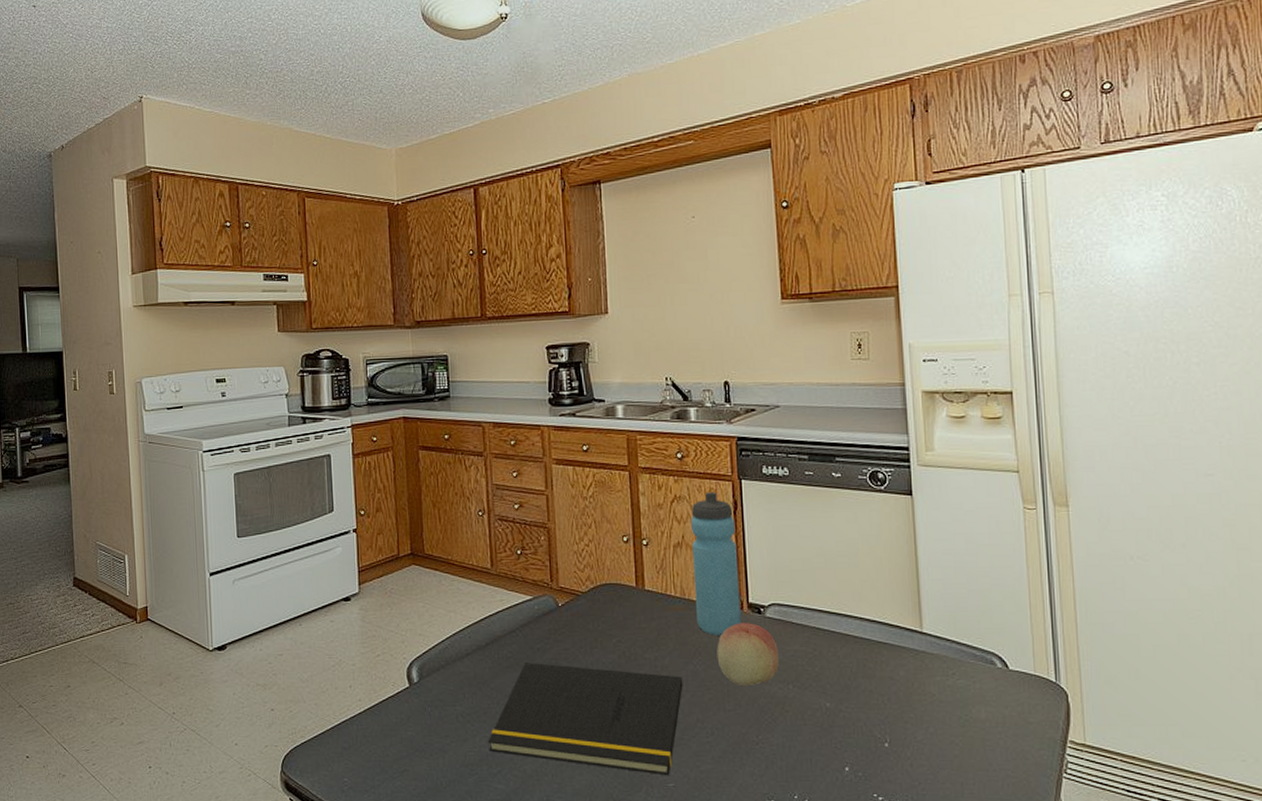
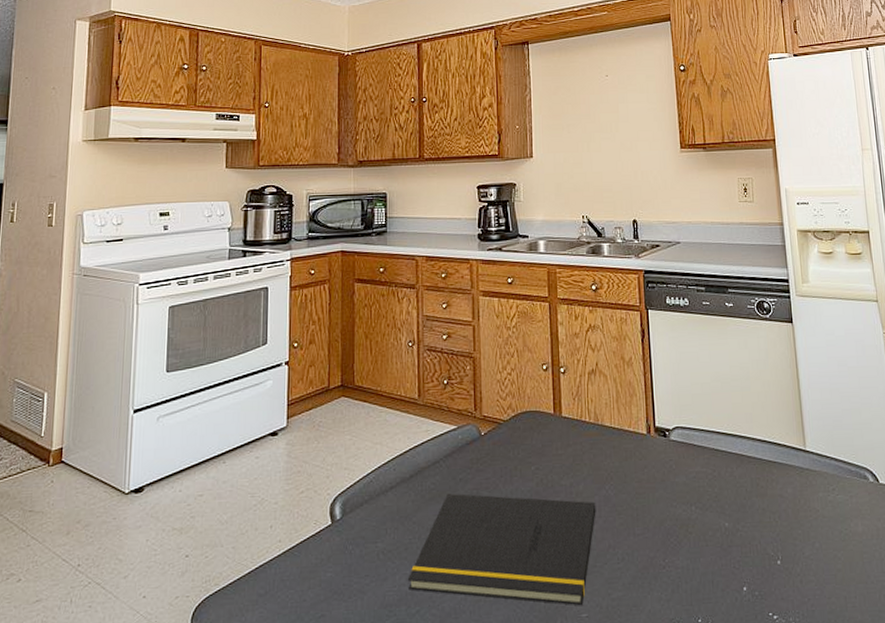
water bottle: present [691,492,741,636] -> none [604,321,649,460]
fruit: present [717,623,779,687] -> none [627,446,682,510]

